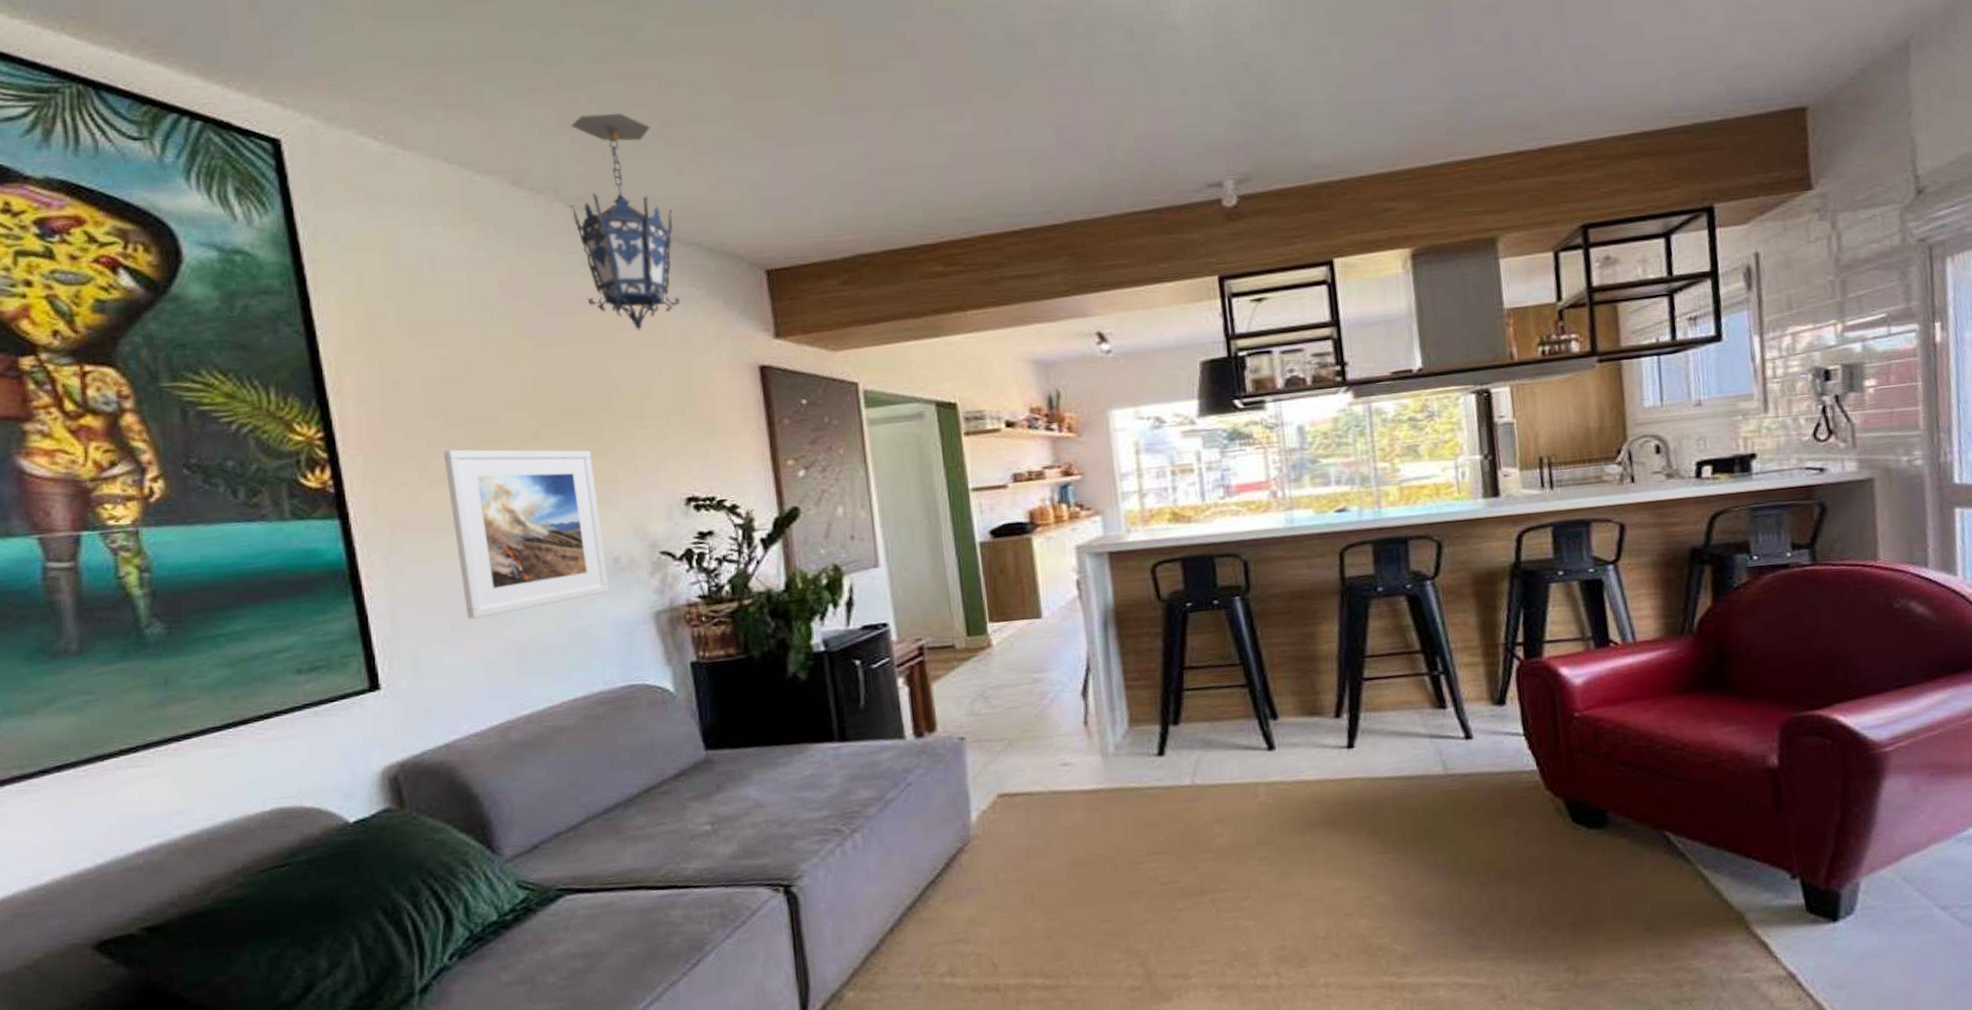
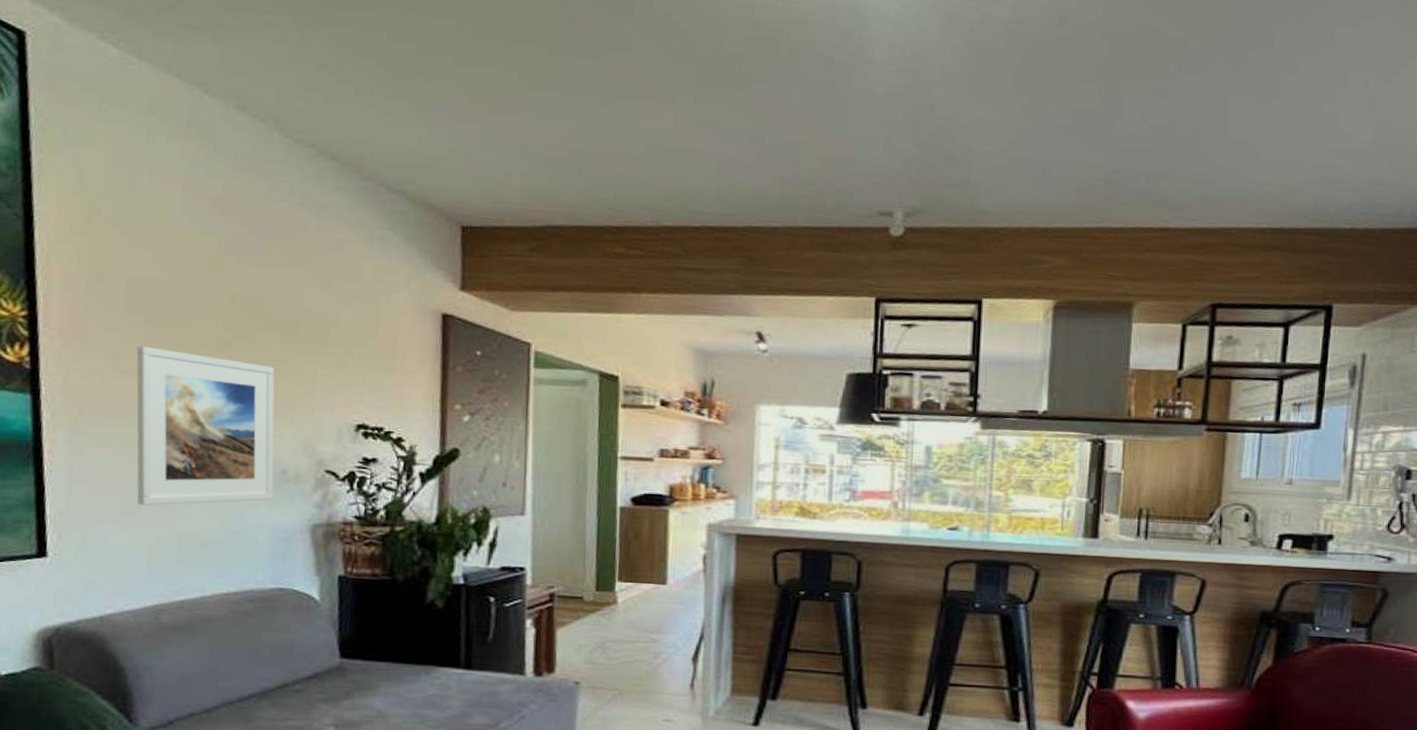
hanging lantern: present [569,113,680,332] -> none [287,55,383,264]

